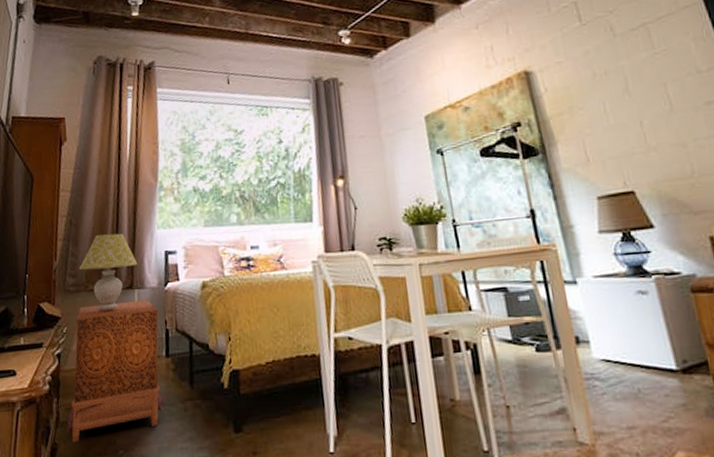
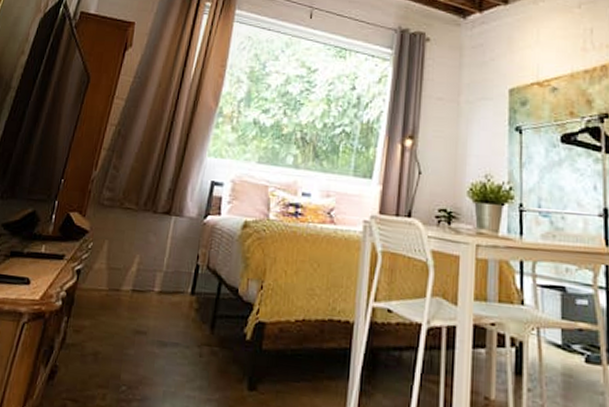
canopy bed: present [66,299,164,443] -> none [70,223,192,369]
table lamp: present [79,233,138,312] -> none [118,151,181,235]

